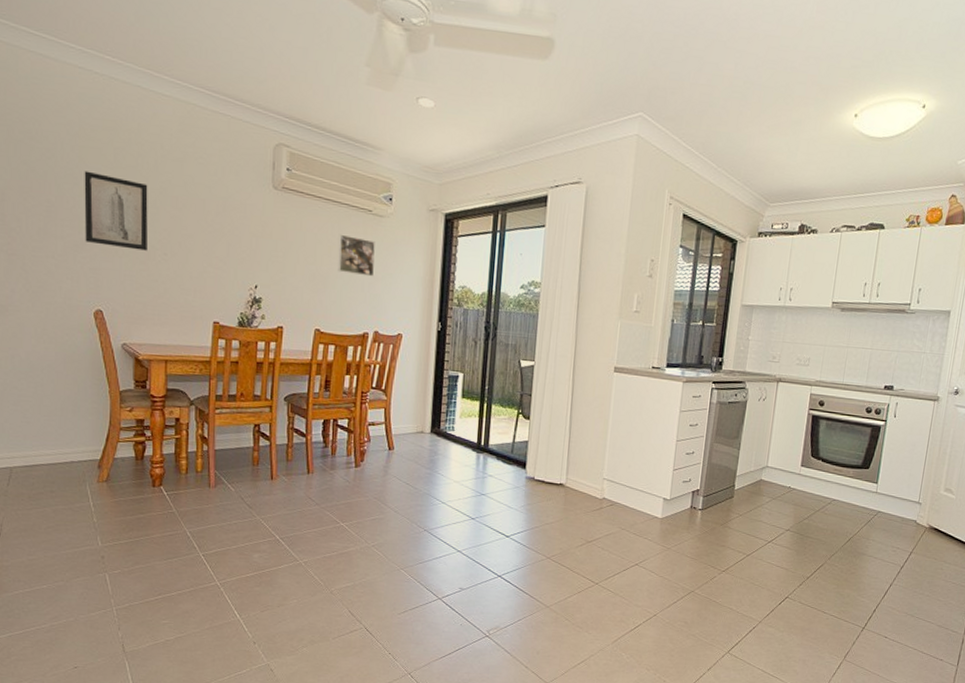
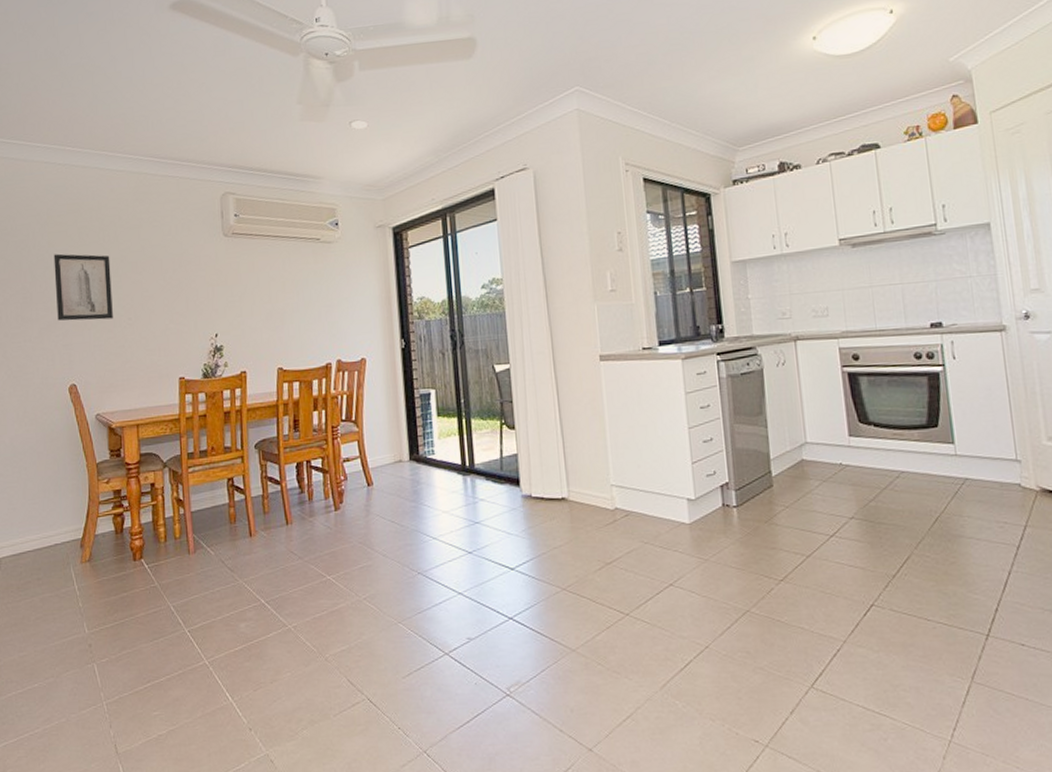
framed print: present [338,234,375,277] -> none [290,267,330,306]

